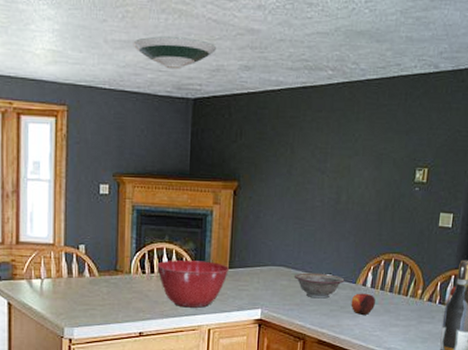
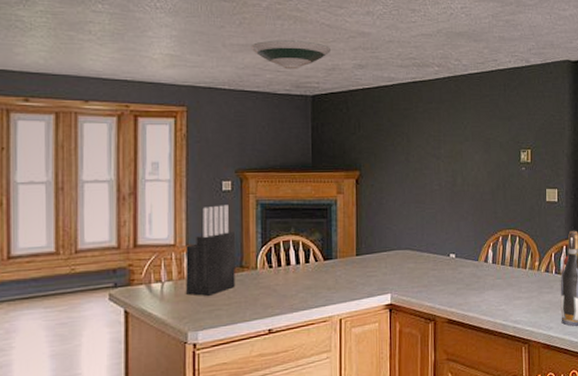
knife block: none [64,208,110,297] -> present [186,205,236,297]
mixing bowl: present [157,260,230,308] -> none [284,250,357,299]
decorative bowl: present [293,272,345,299] -> none [419,253,468,279]
apple: present [351,293,376,315] -> none [475,269,499,291]

